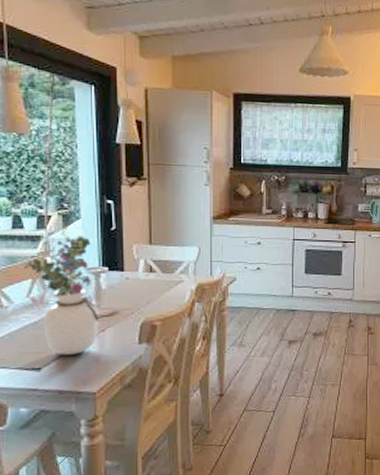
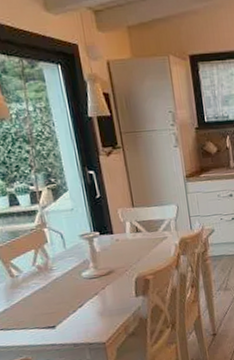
bouquet: present [24,226,98,355] -> none [26,198,99,313]

